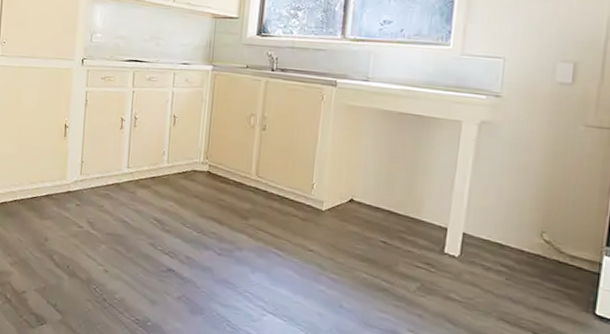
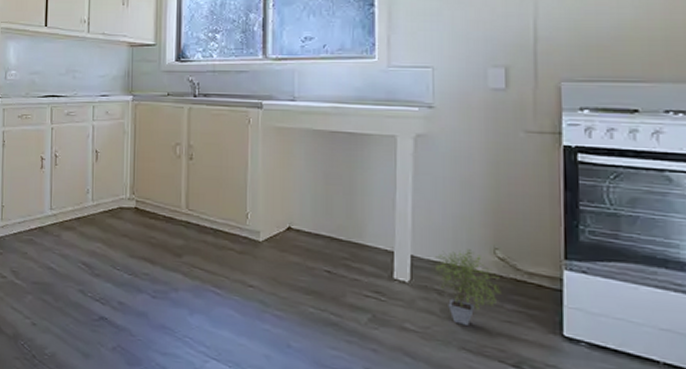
potted plant: none [484,230,543,299] -> present [434,249,502,325]

